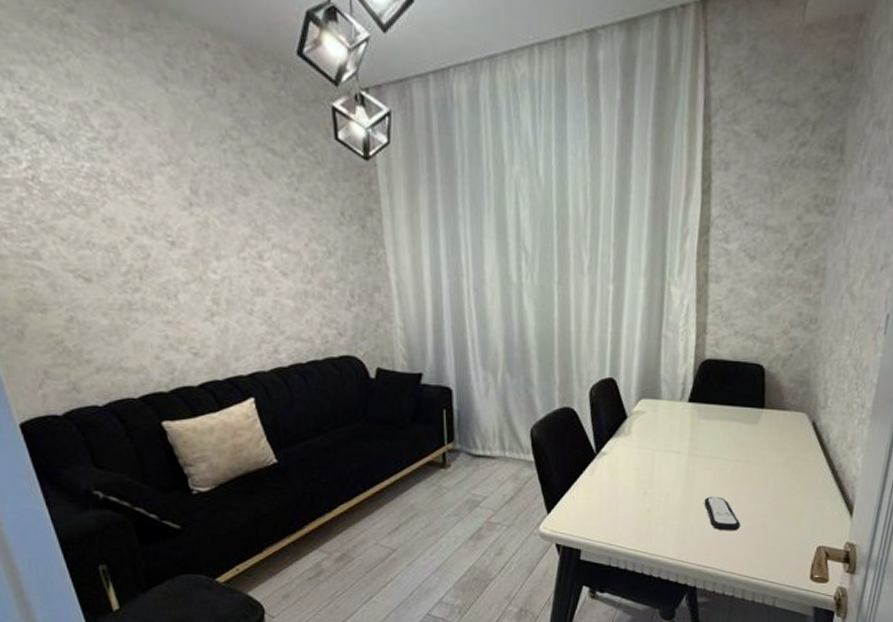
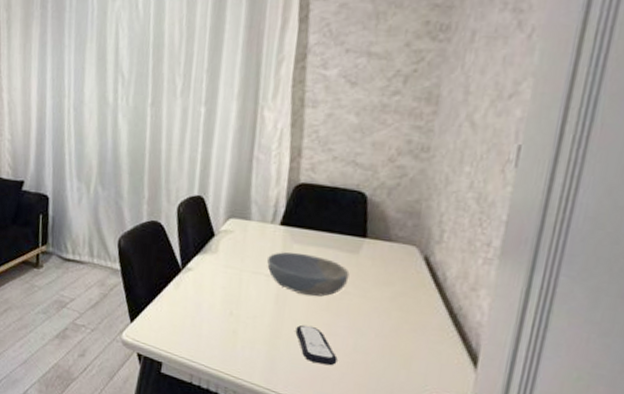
bowl: none [677,427,750,469] -> present [267,252,350,297]

